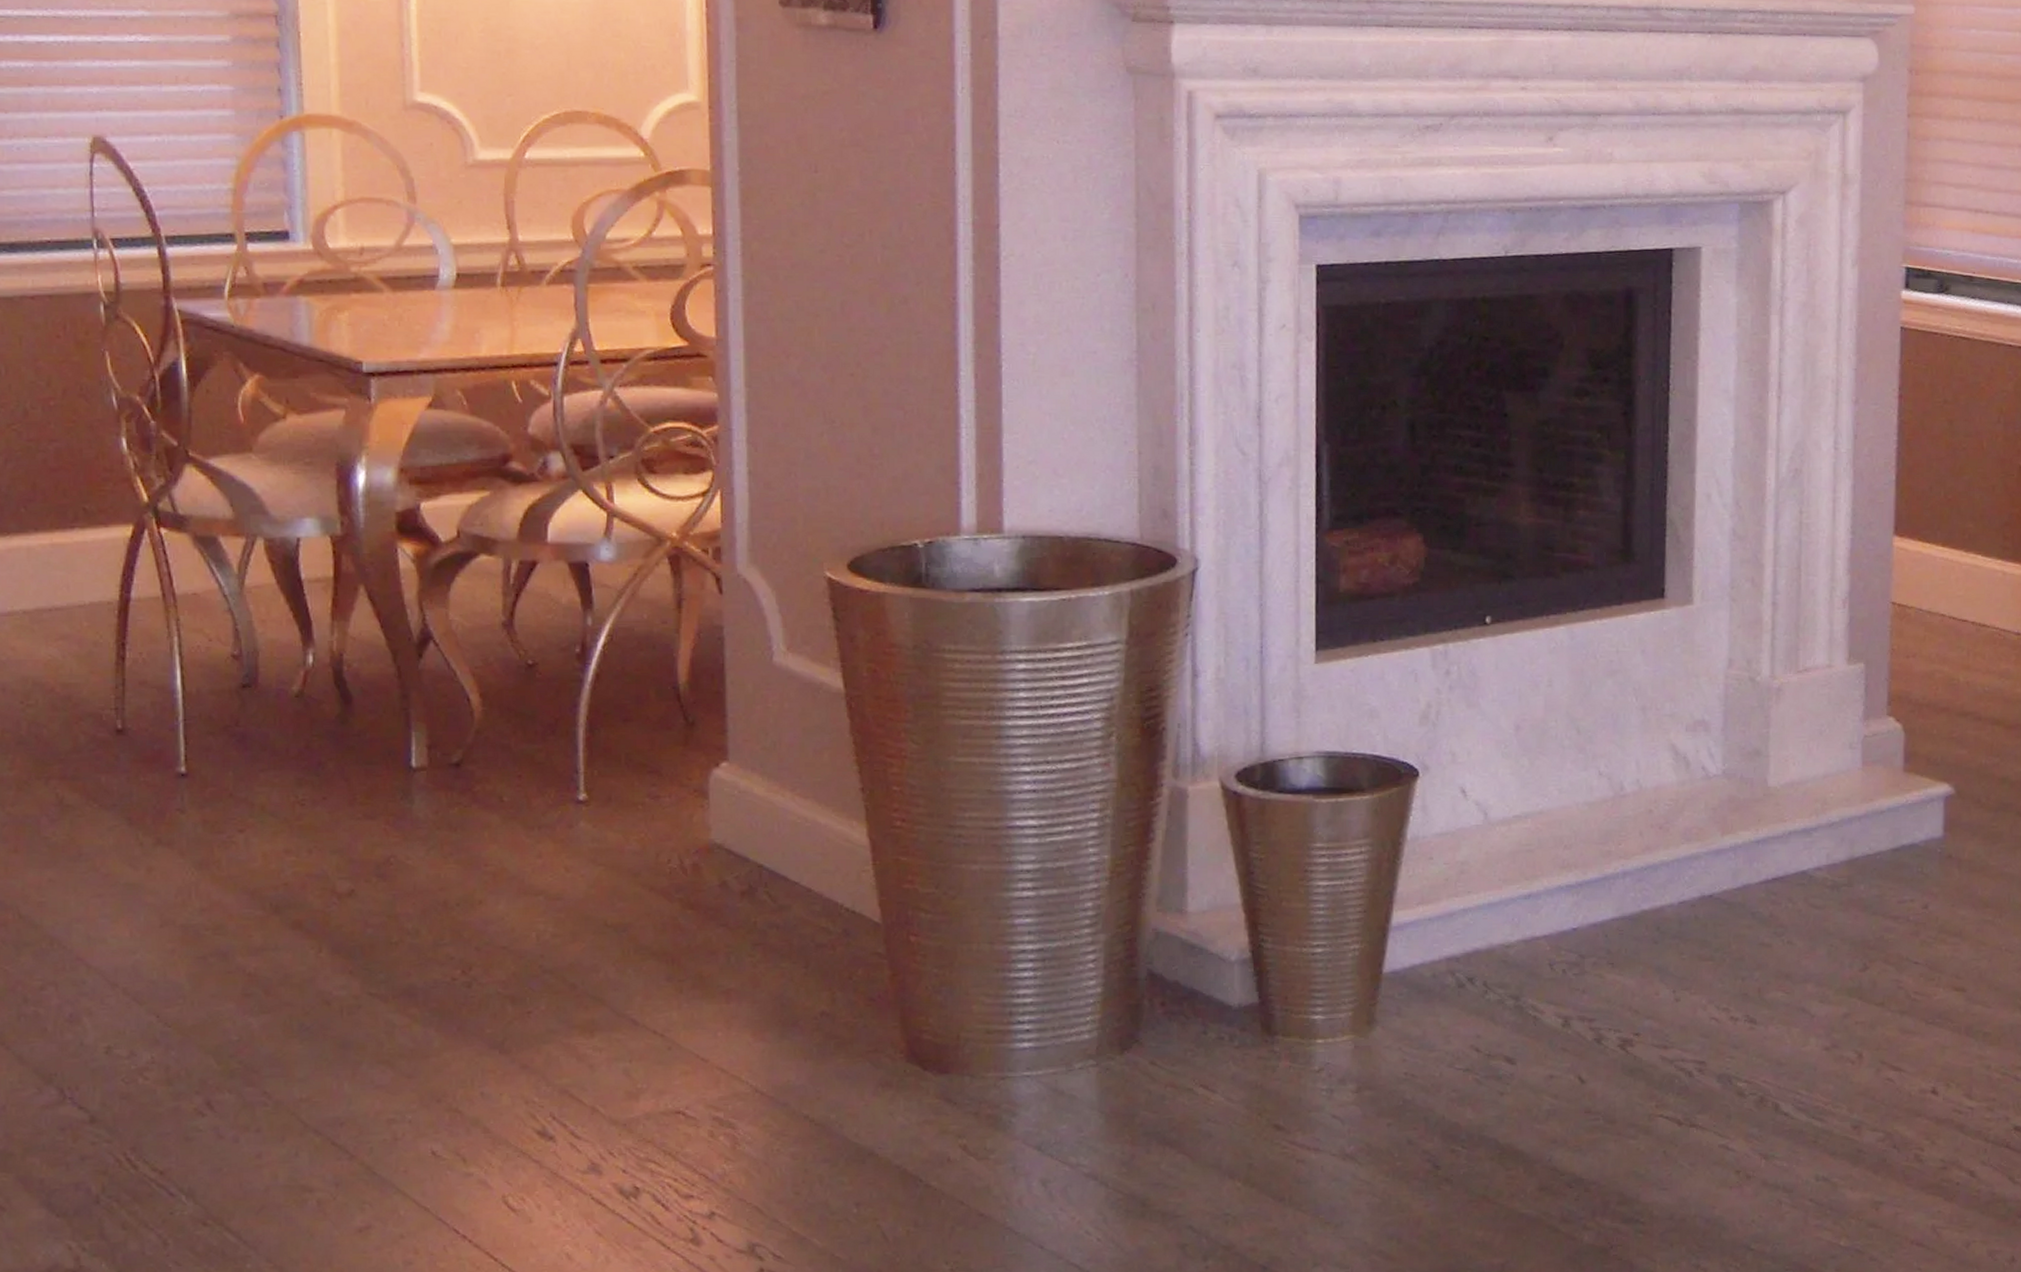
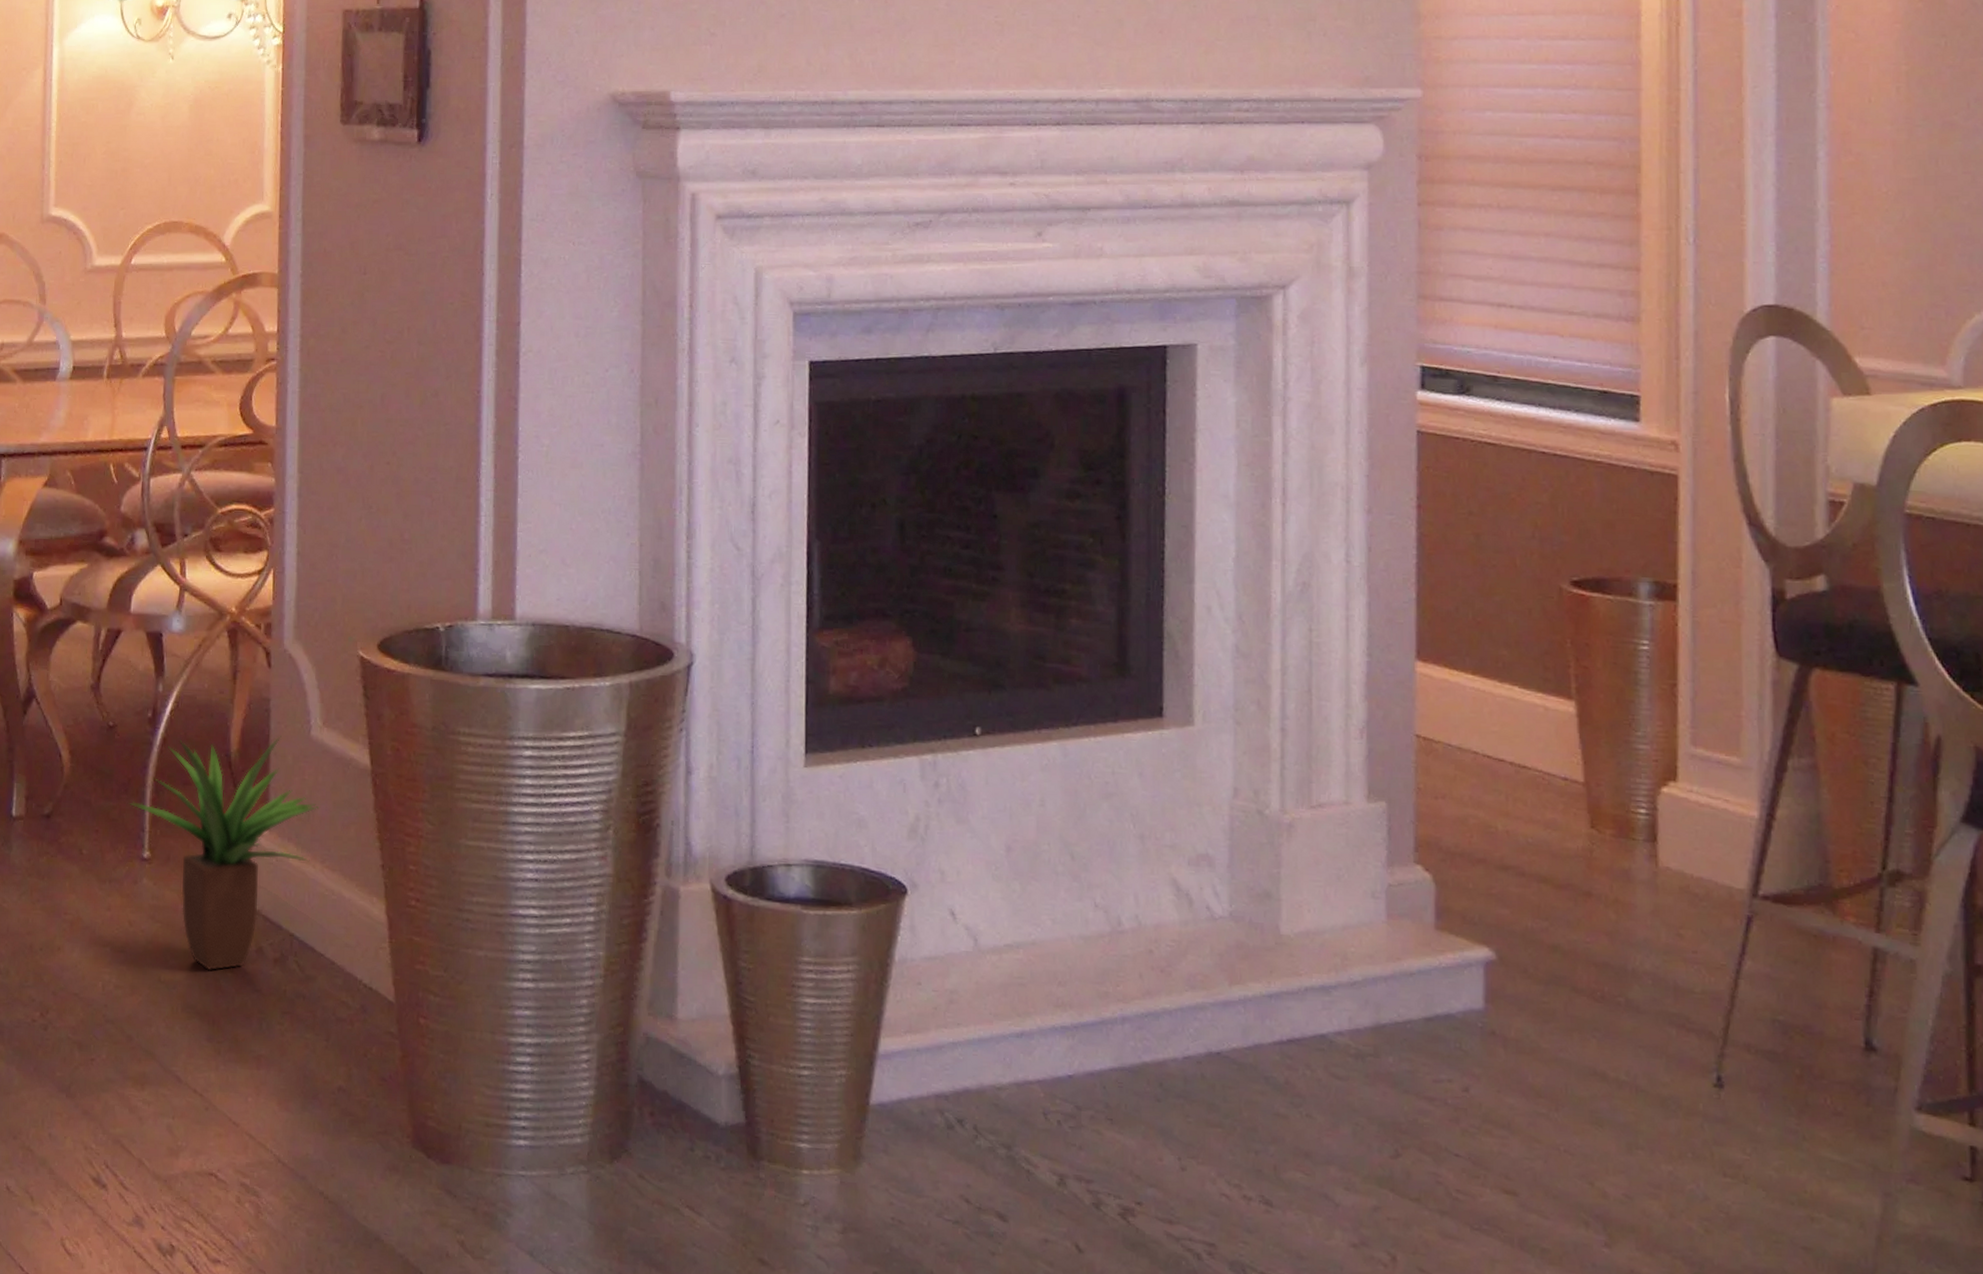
potted plant: none [555,663,785,910] -> present [127,735,318,971]

